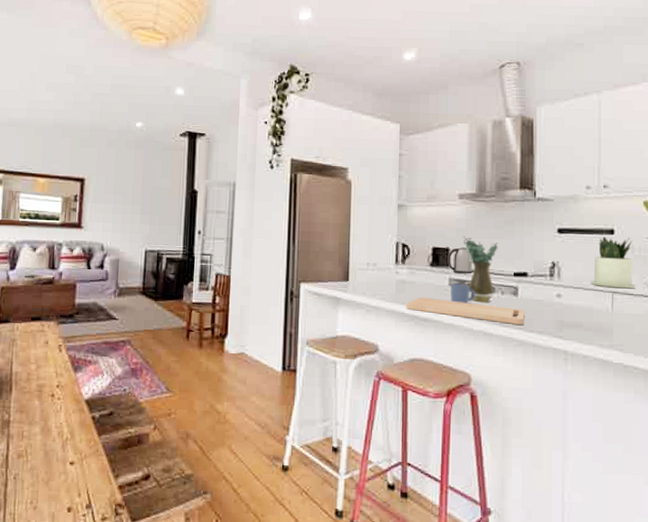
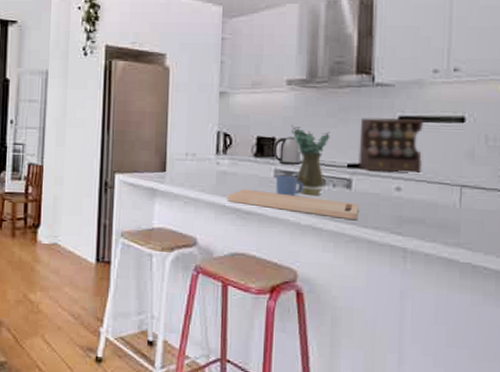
spice rack: none [524,229,580,282] -> present [358,117,424,174]
planter: present [589,236,636,289] -> none [434,125,489,182]

